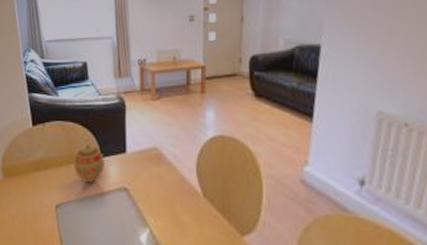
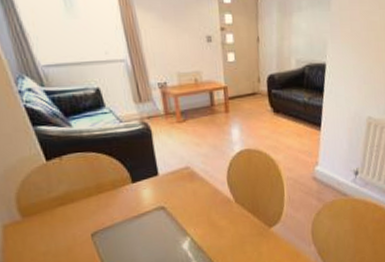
decorative egg: present [74,144,104,182] -> none [103,172,138,208]

